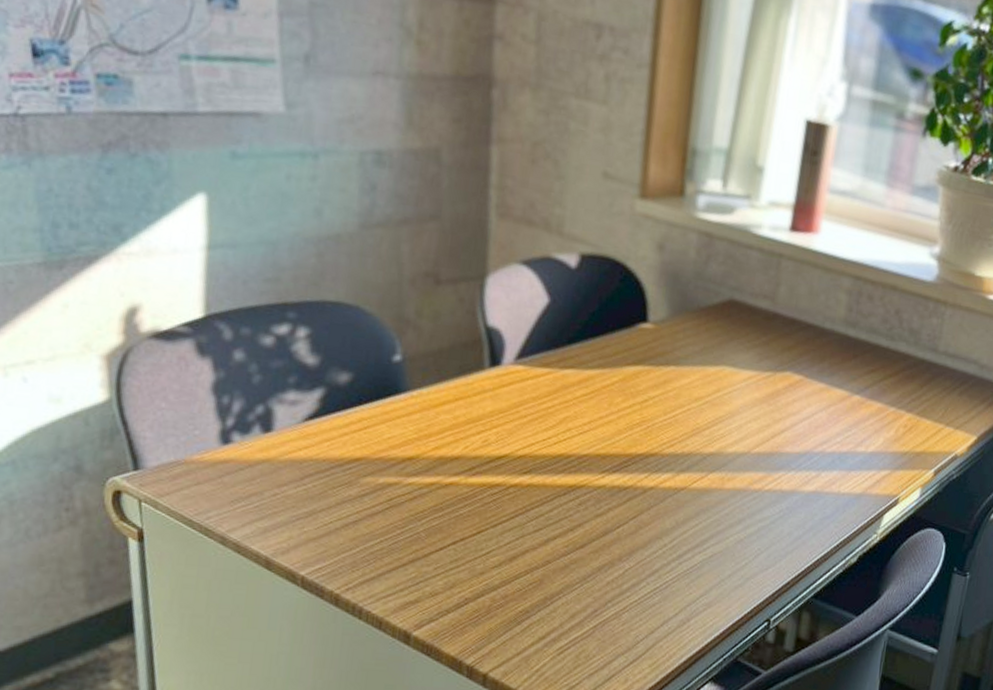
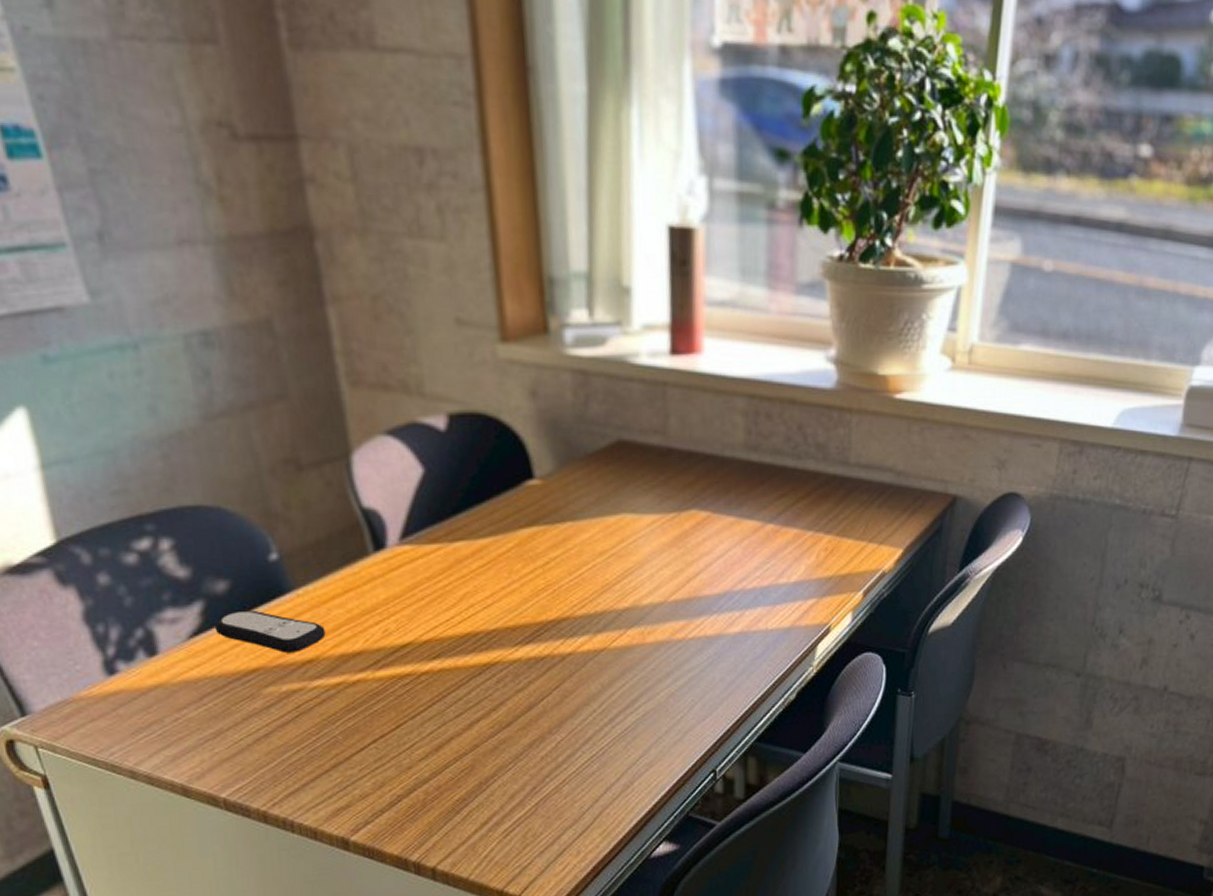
remote control: none [329,402,431,449] -> present [214,610,326,653]

